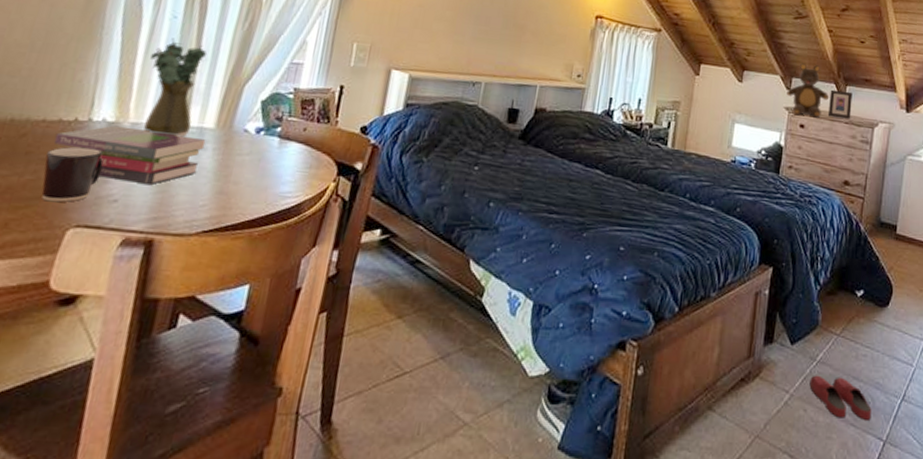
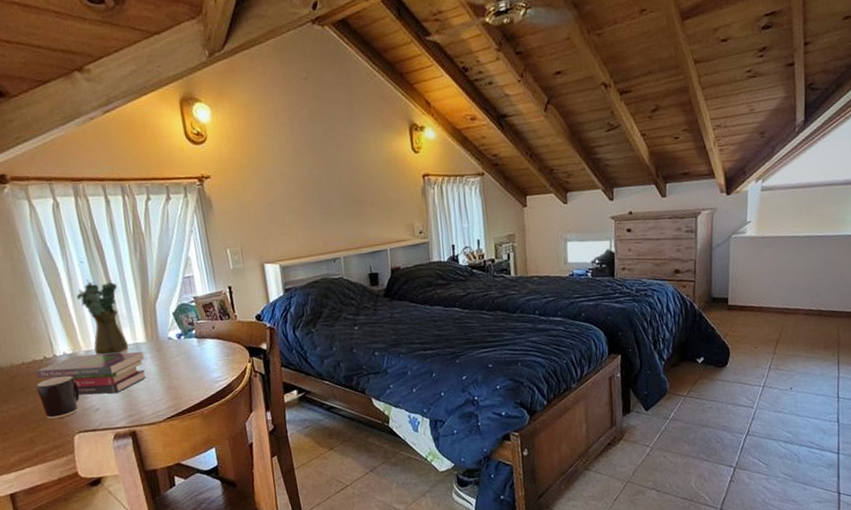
teddy bear: present [787,63,830,118] -> none [610,171,651,222]
slippers: present [809,375,872,420] -> none [665,427,722,458]
picture frame: present [829,89,853,119] -> none [651,188,674,216]

